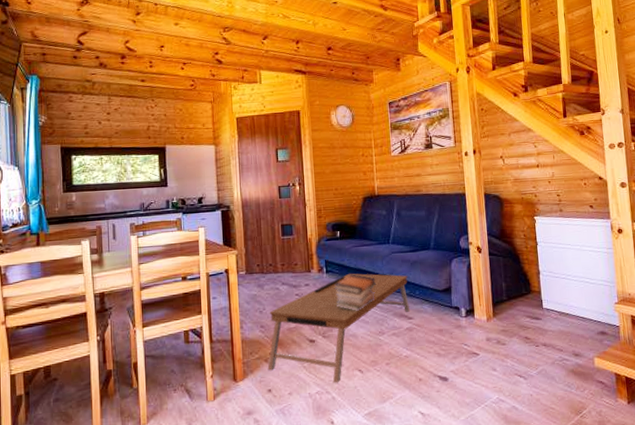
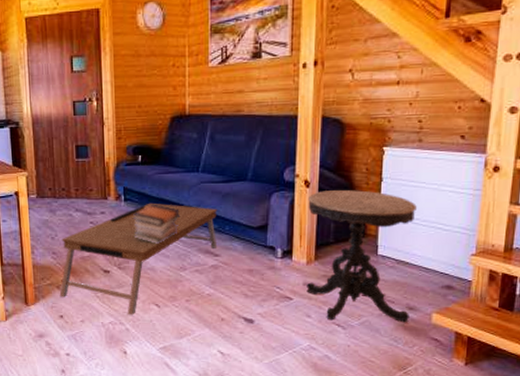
side table: none [481,253,577,372] -> present [306,190,417,323]

